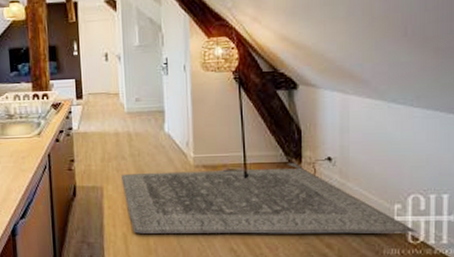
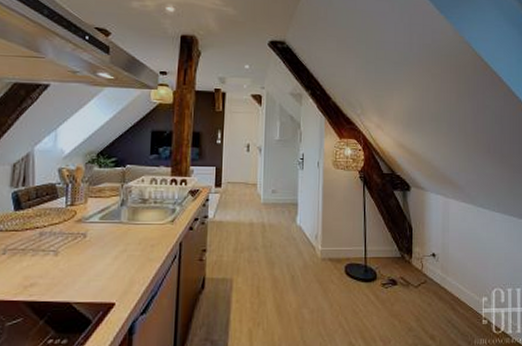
rug: present [121,163,417,234] -> none [252,258,499,329]

